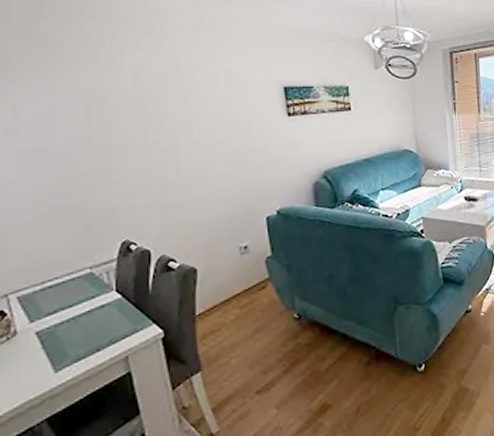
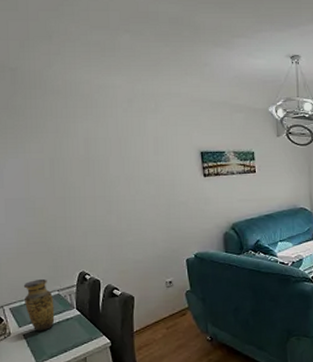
vase: none [39,254,84,326] -> present [23,279,55,331]

